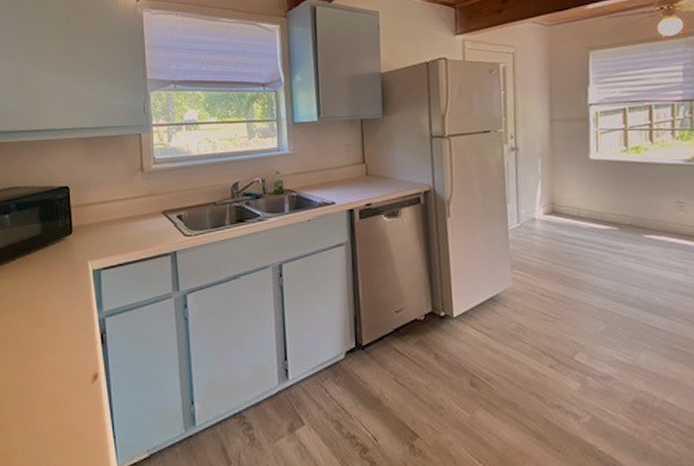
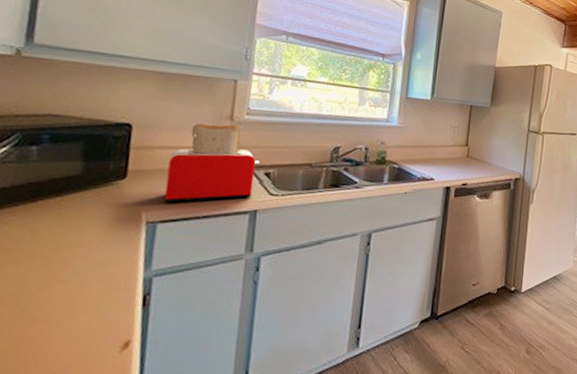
toaster: none [100,175,171,252] -> present [164,123,260,203]

